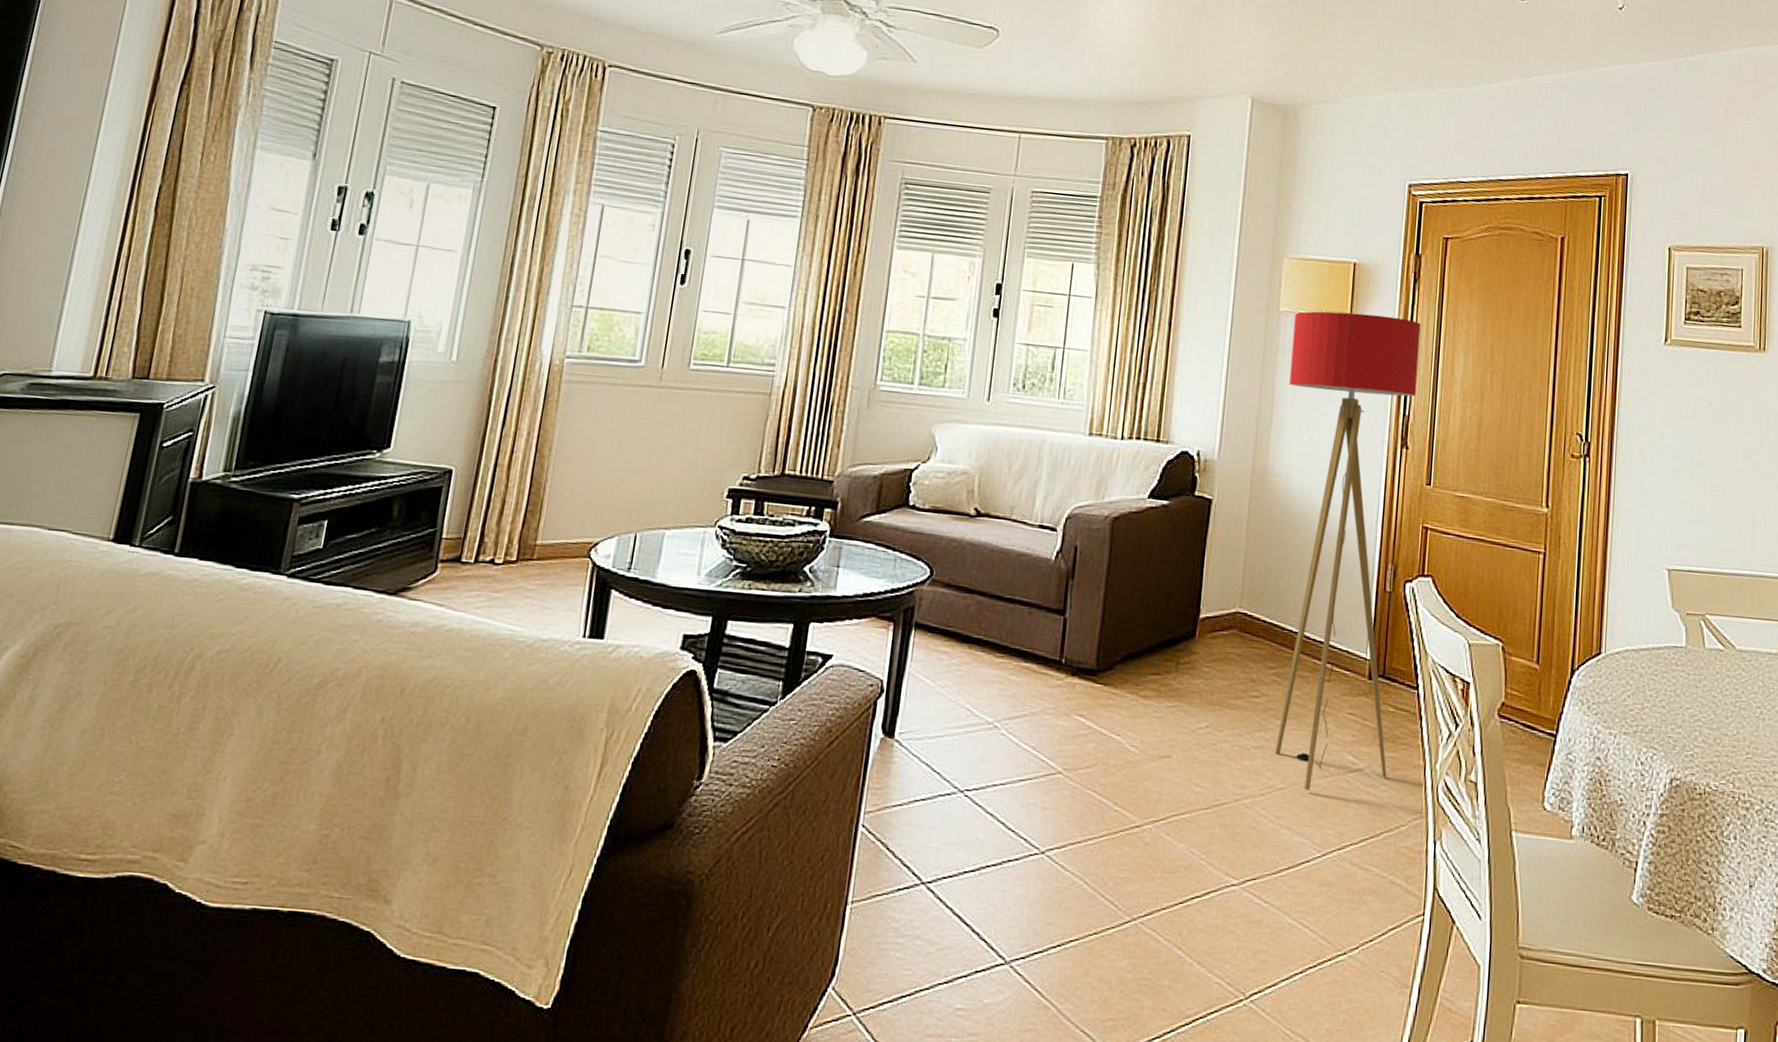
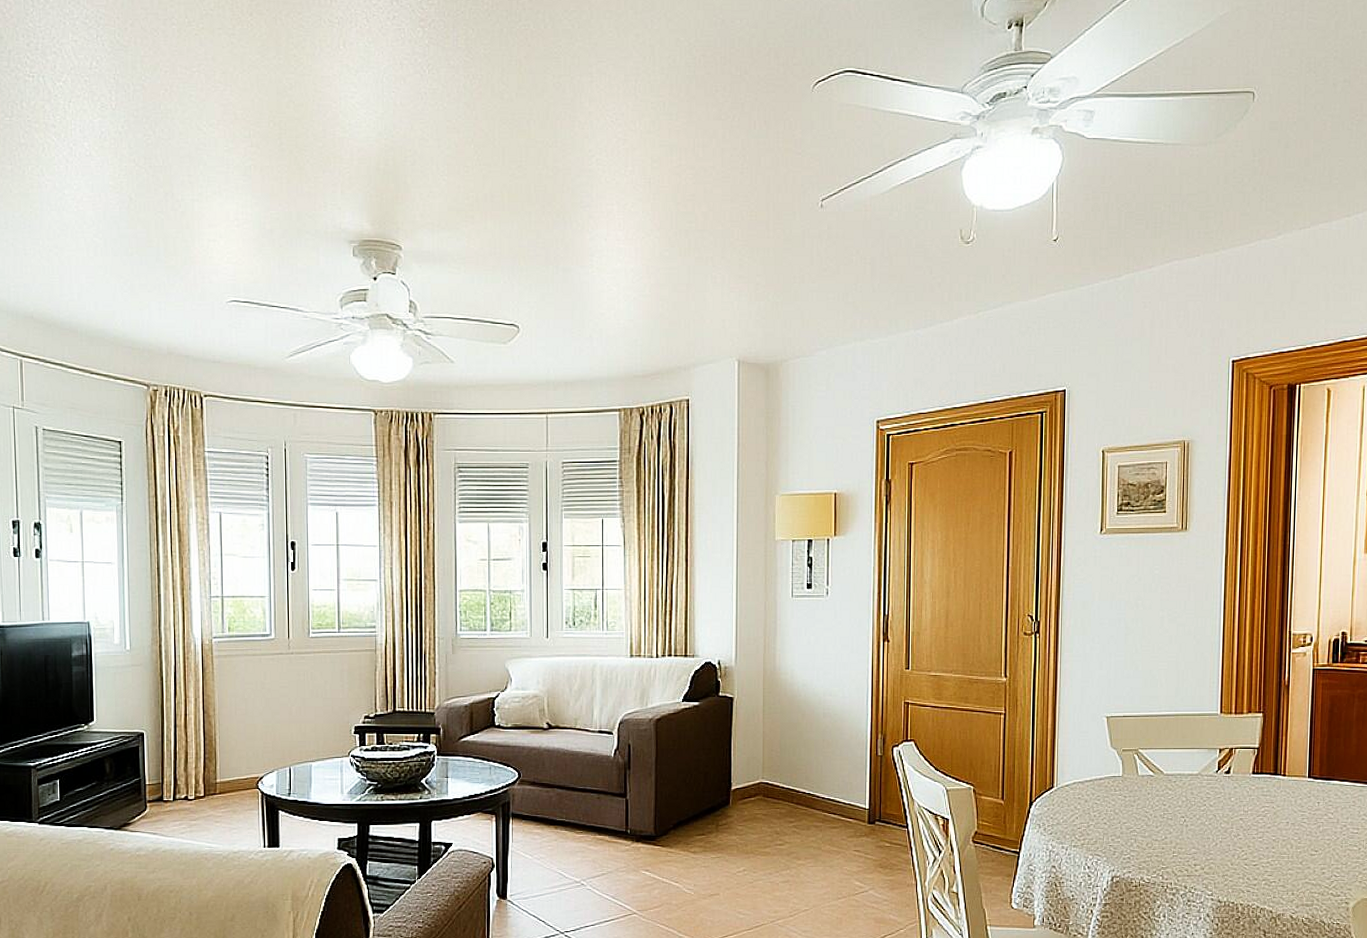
floor lamp: present [1274,311,1421,791] -> none [788,535,894,910]

